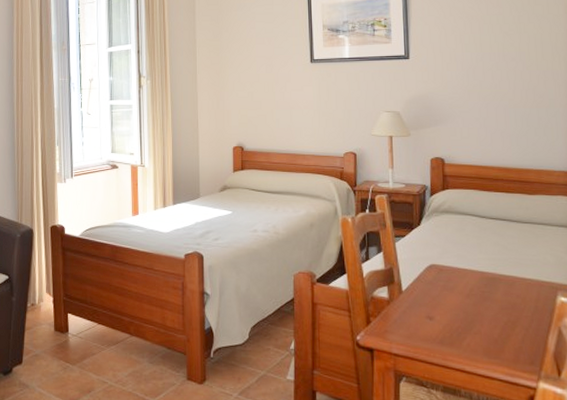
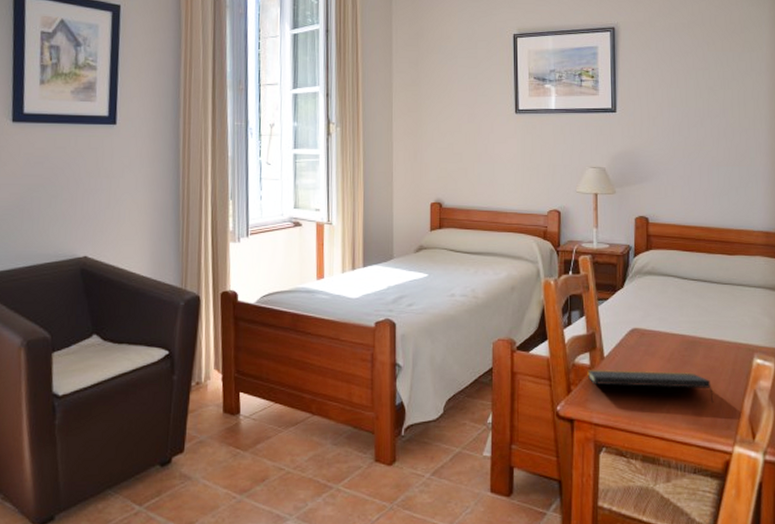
notepad: none [386,302,516,338] -> present [587,369,714,403]

